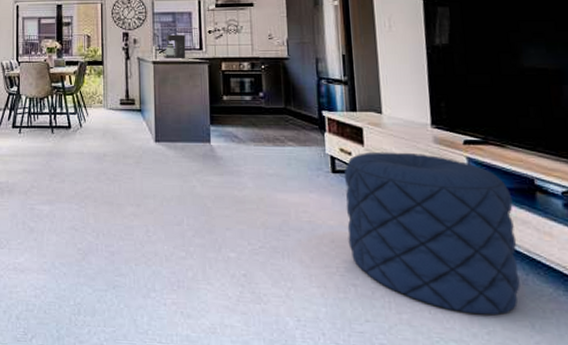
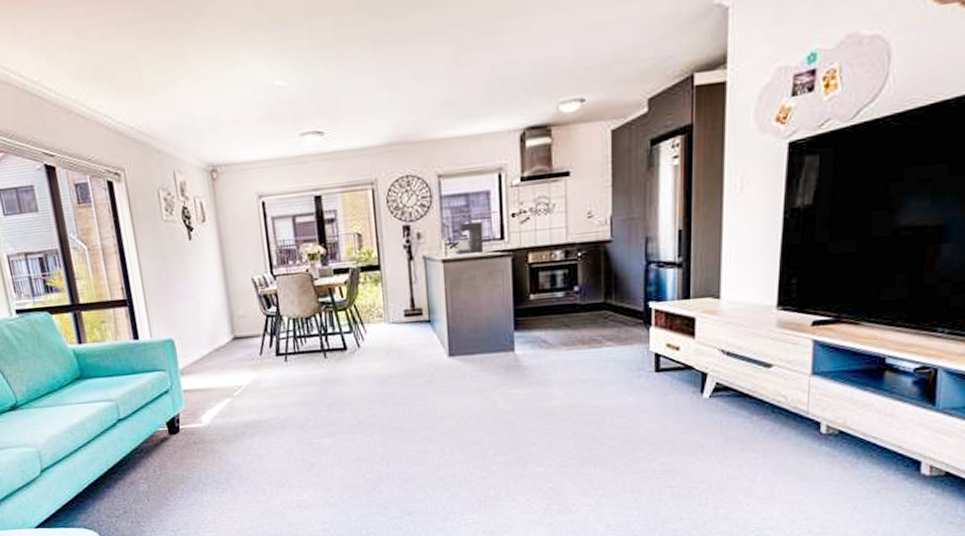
pouf: present [344,151,520,315] -> none [668,340,857,502]

